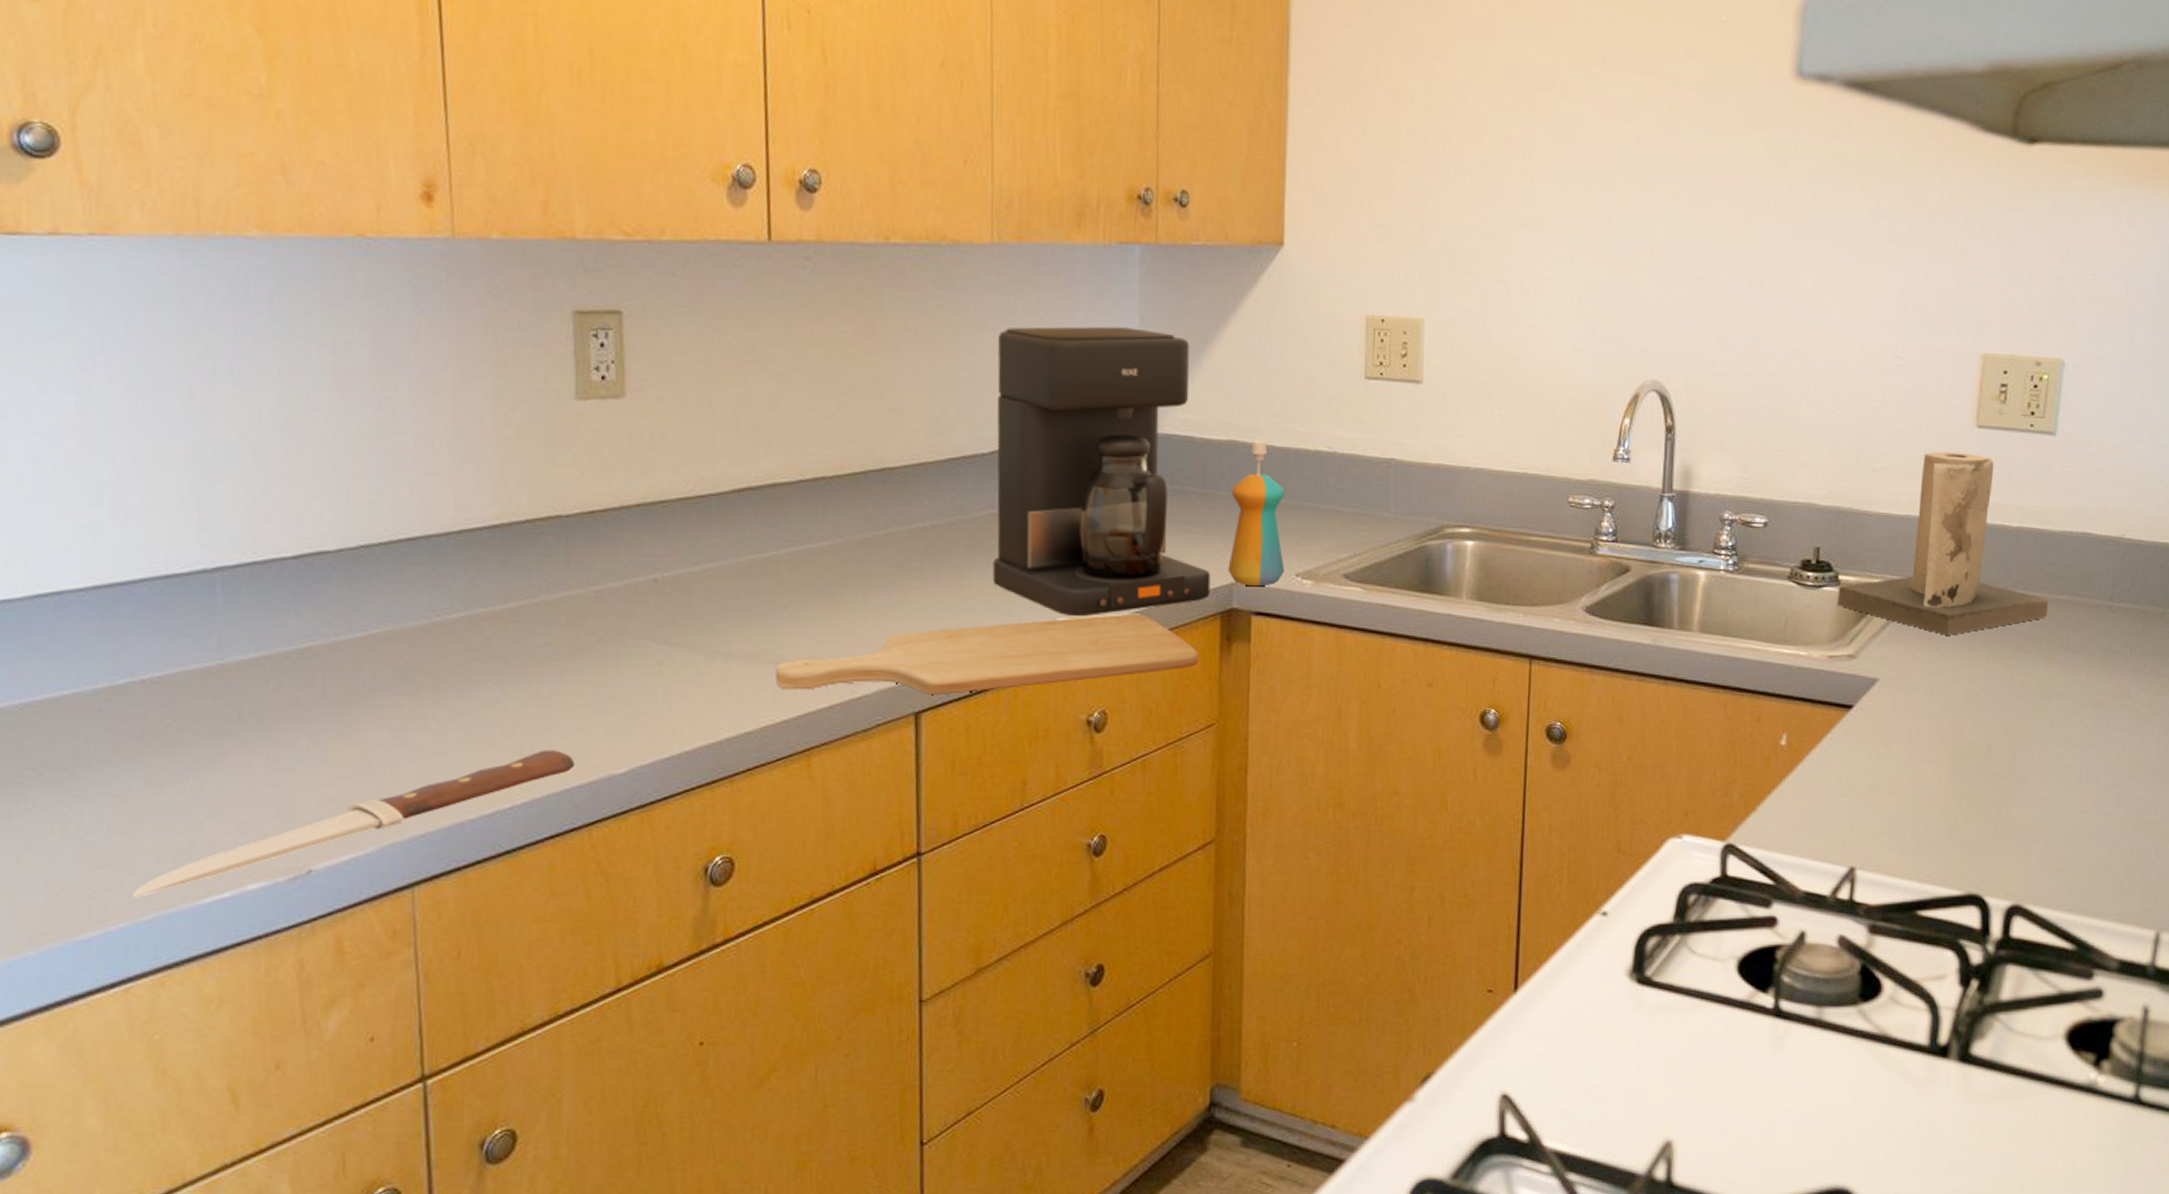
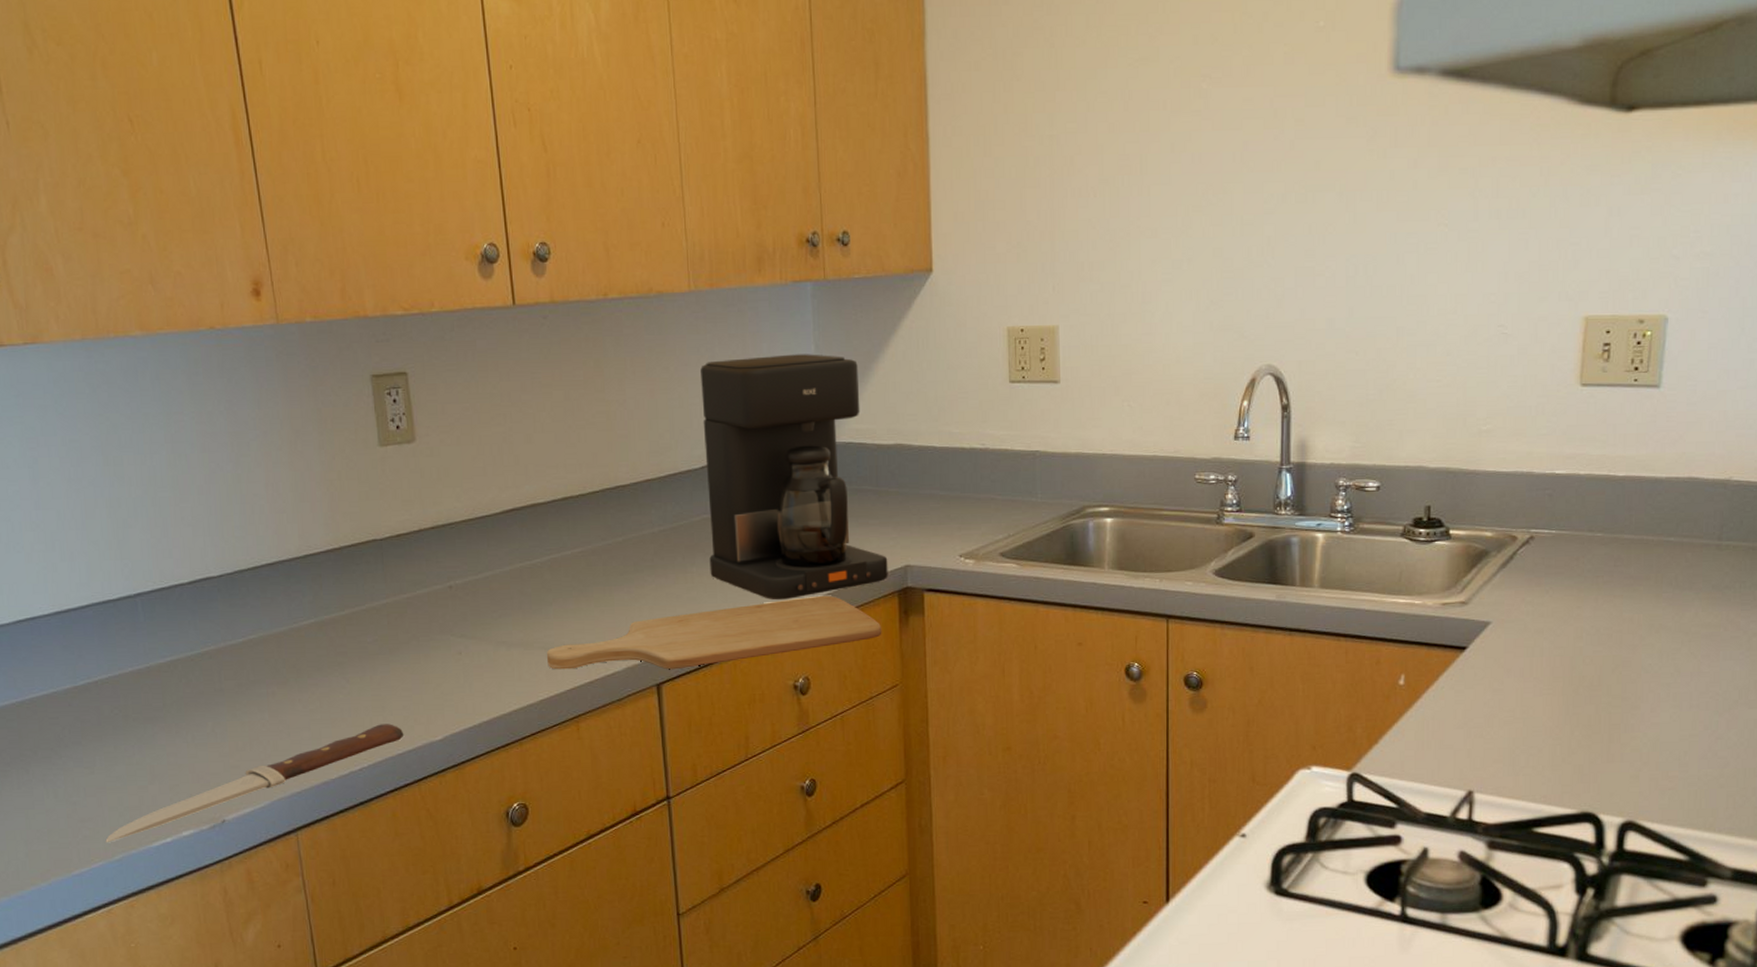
soap dispenser: present [1228,441,1285,587] -> none [901,443,950,568]
paper towel roll: present [1837,451,2049,635] -> none [1449,410,1656,580]

